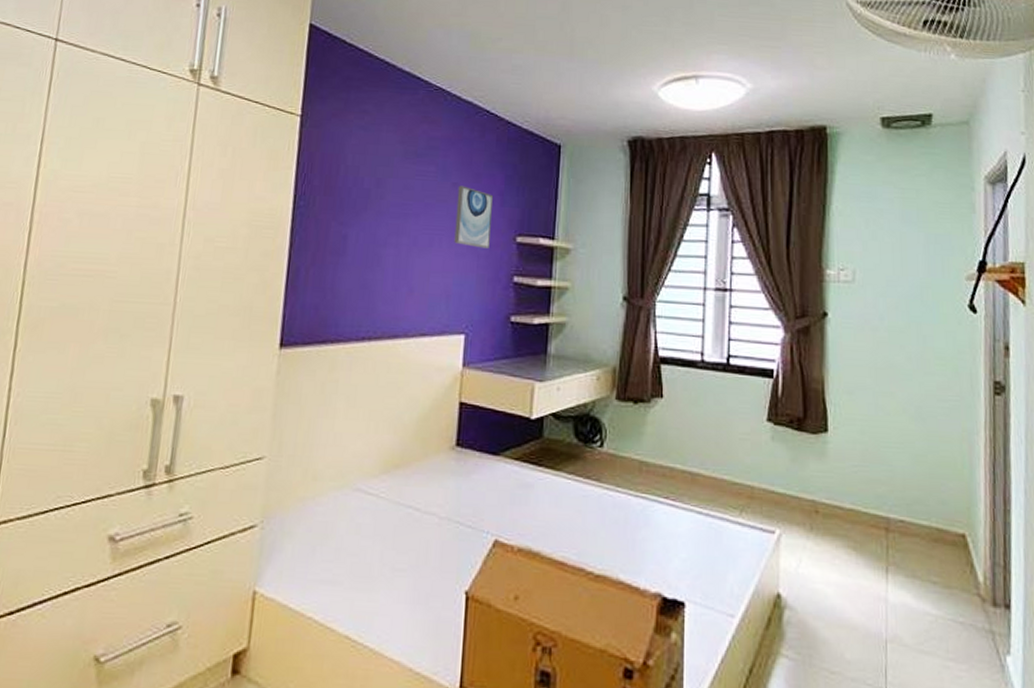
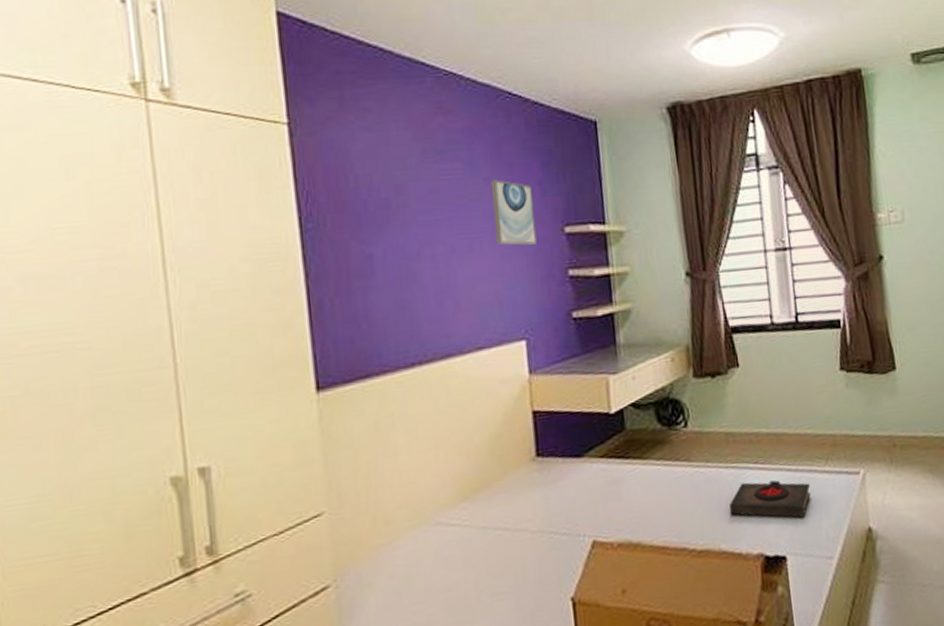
book: none [632,515,720,566] -> present [729,480,811,518]

